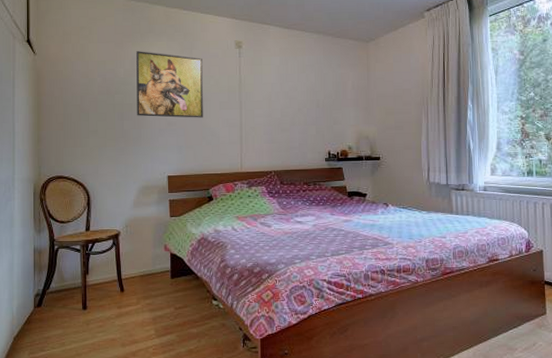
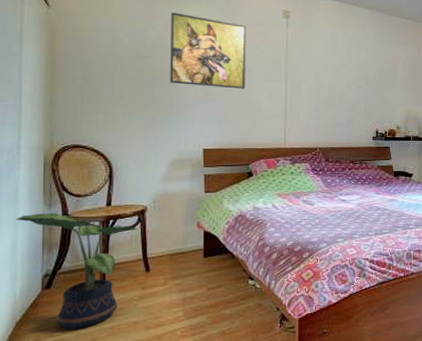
potted plant: none [12,238,113,345] -> present [15,213,138,330]

